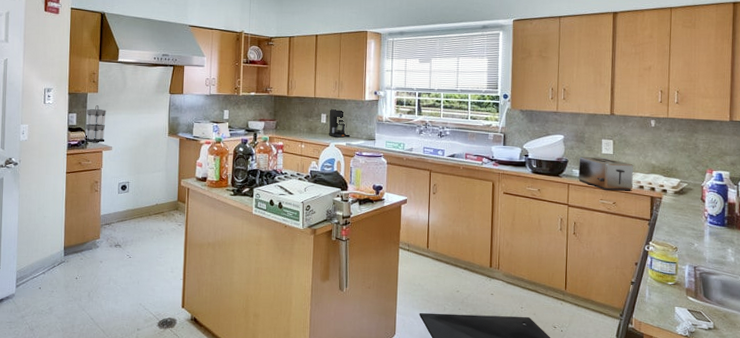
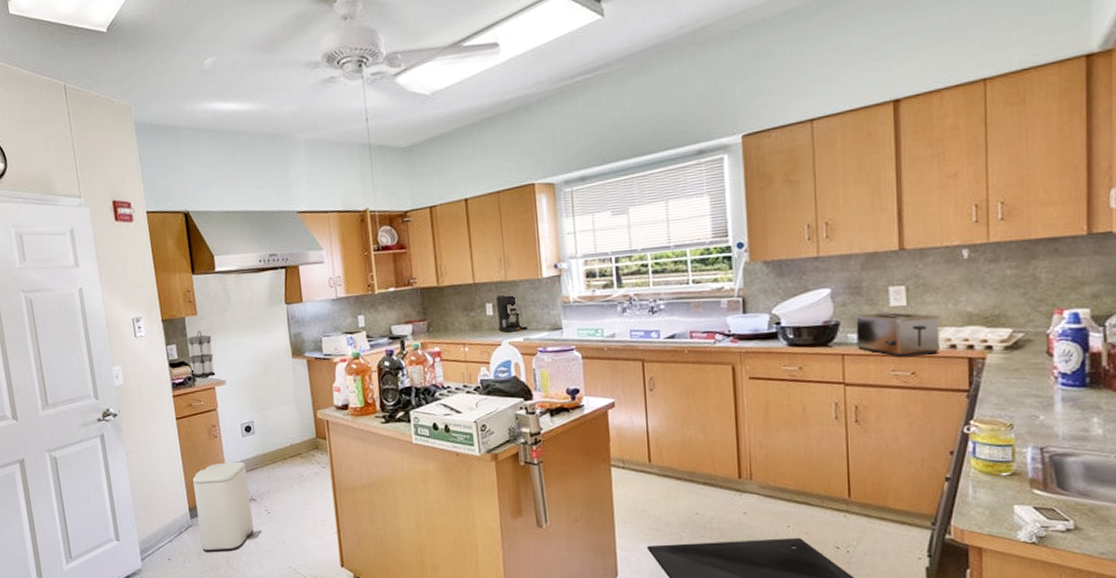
pedal bin: none [70,212,122,286] -> present [192,461,263,552]

